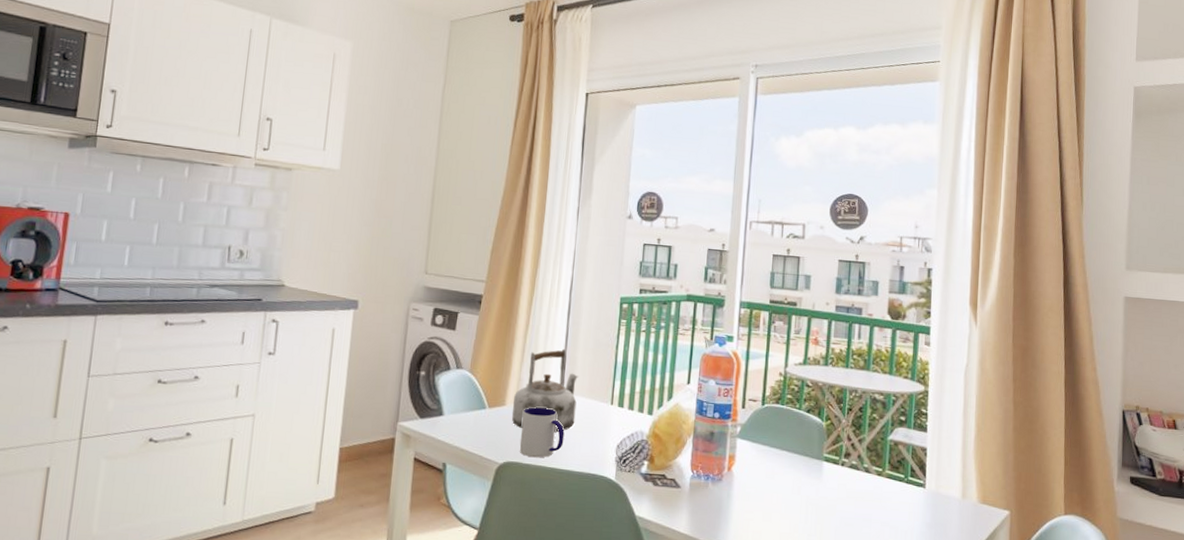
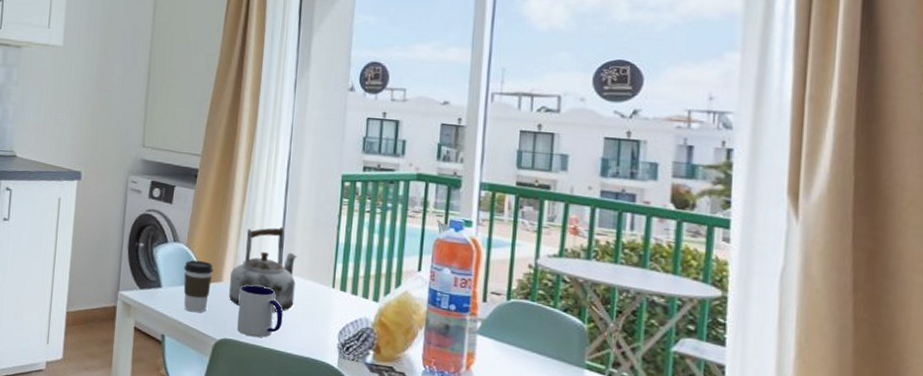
coffee cup: none [466,385,497,439] -> present [183,260,213,313]

